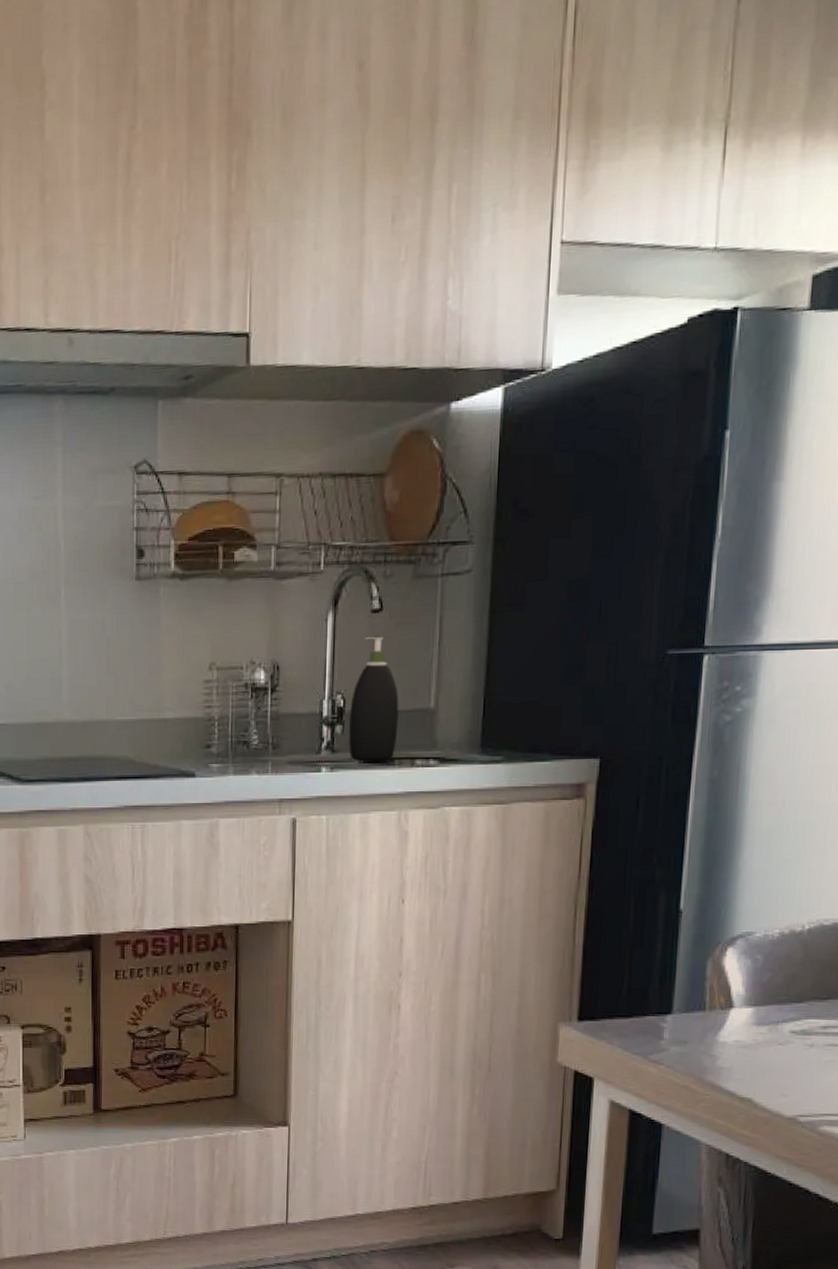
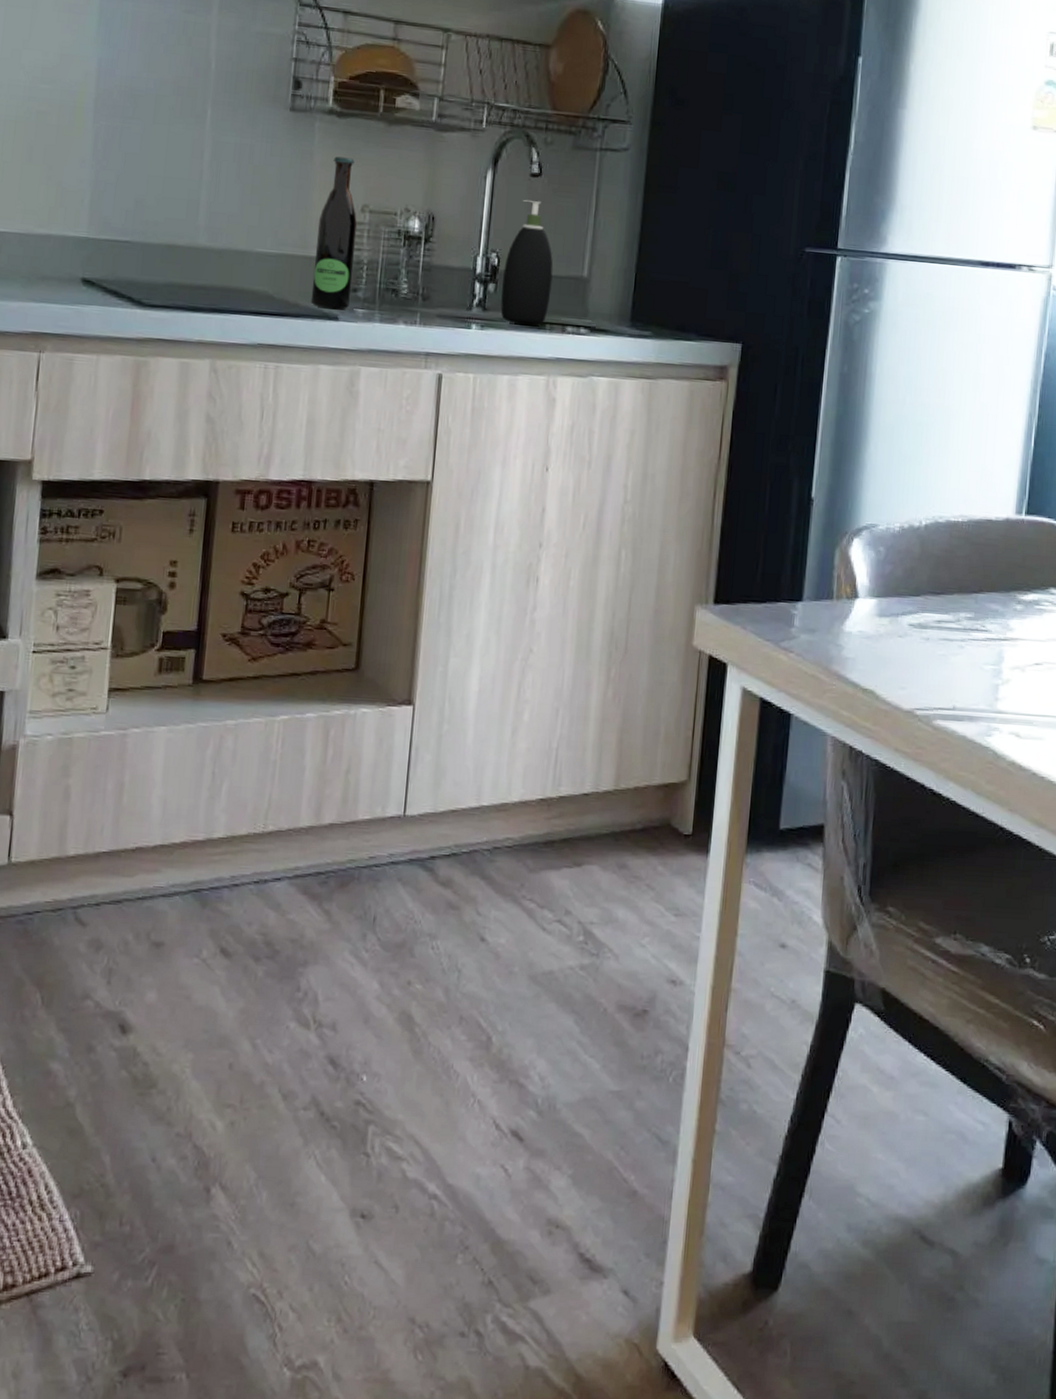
bottle: none [168,618,207,766] -> present [310,156,358,309]

